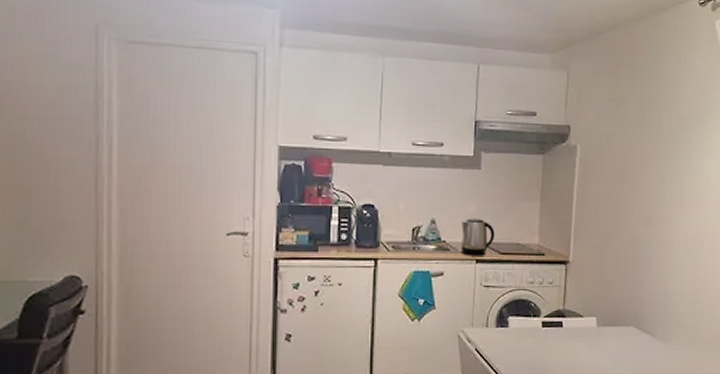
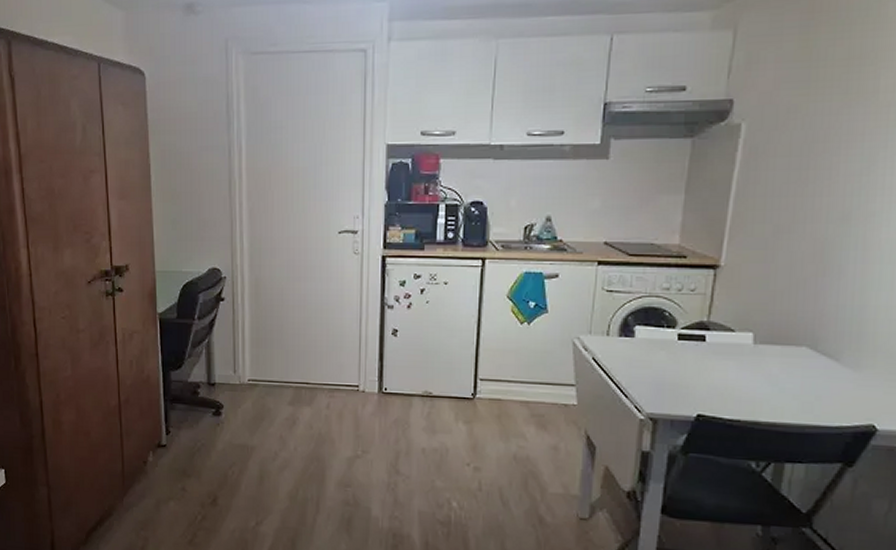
kettle: present [460,218,494,256] -> none [580,215,623,257]

